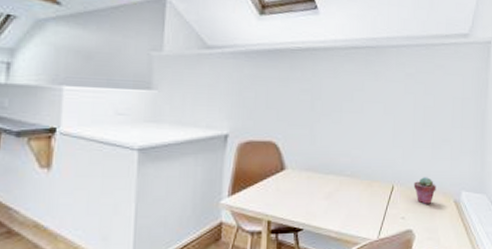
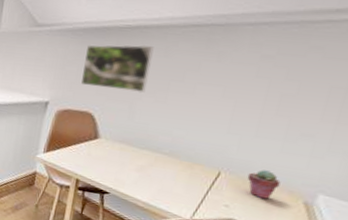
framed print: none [261,67,324,116] -> present [81,45,154,94]

